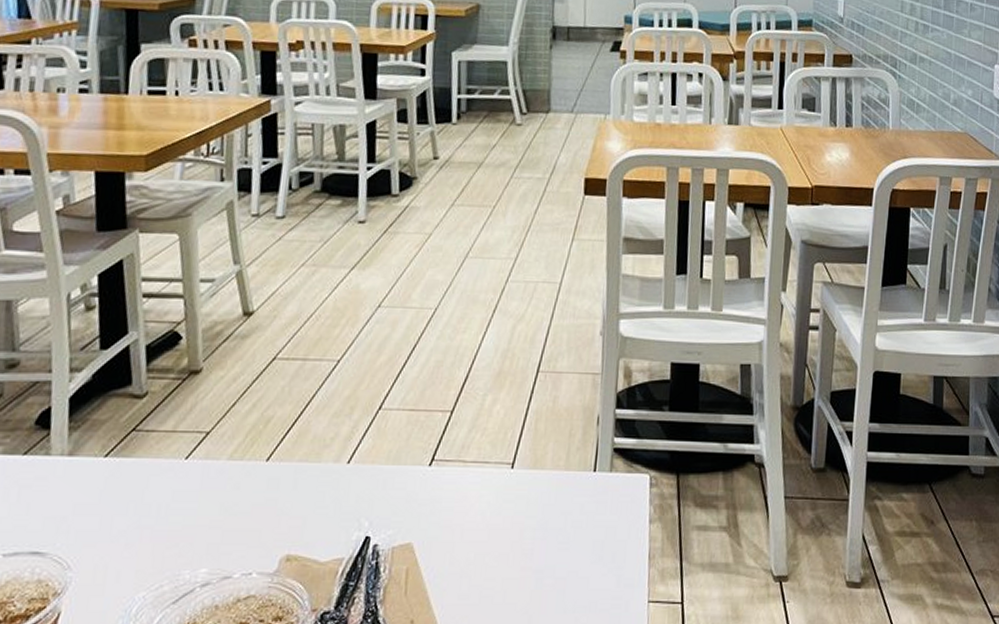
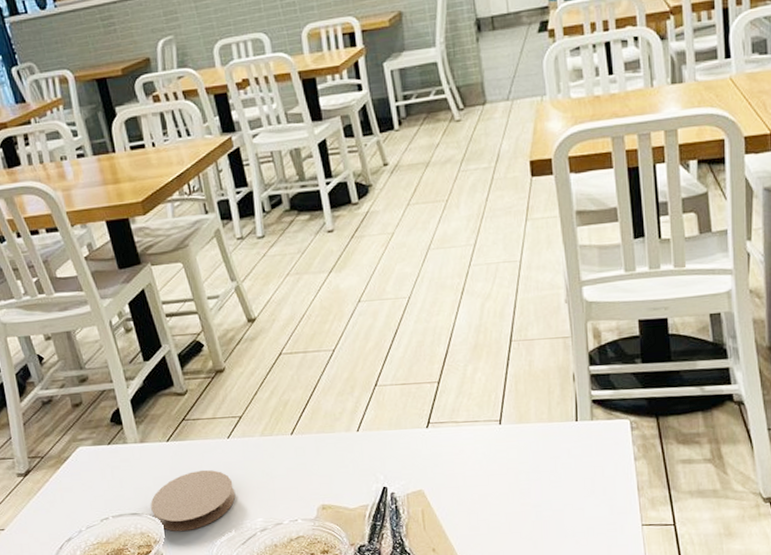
coaster: none [60,498,180,582] -> present [150,470,236,532]

